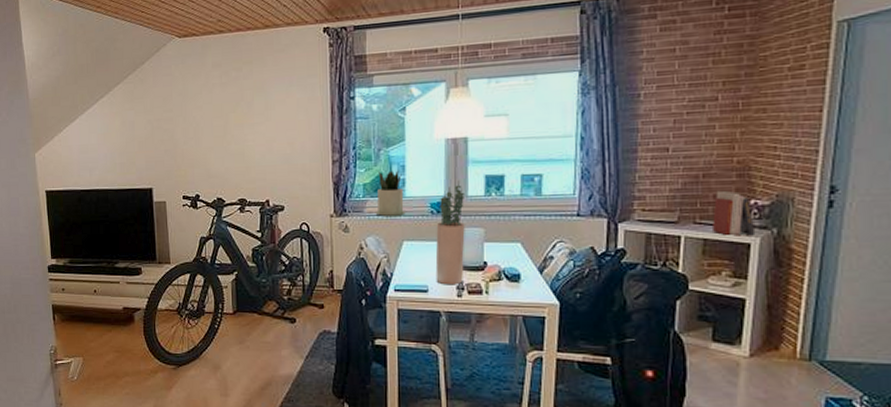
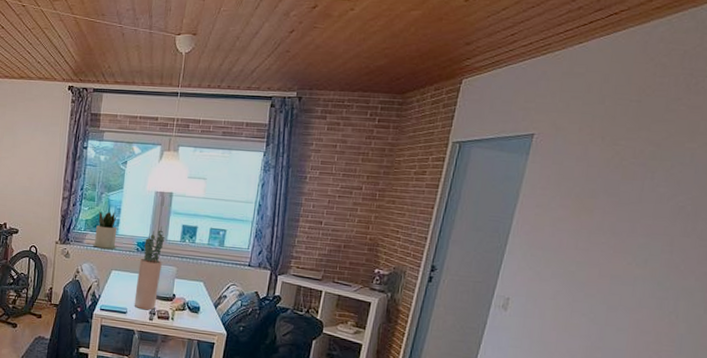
books: present [712,190,756,236] -> none [346,259,376,297]

